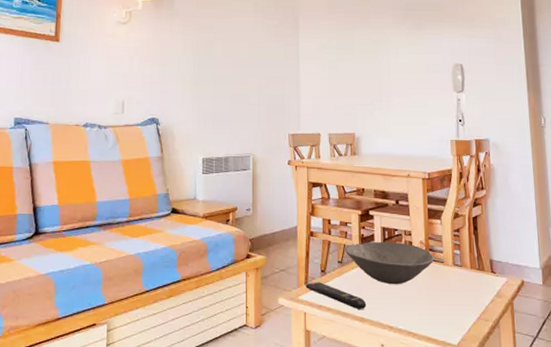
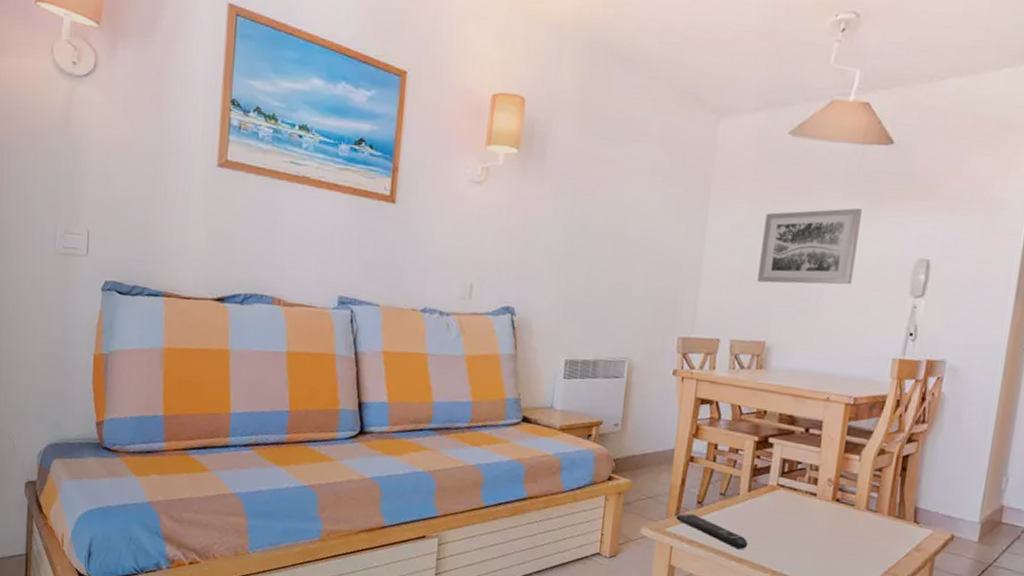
wall art: none [341,29,411,88] -> present [756,207,862,285]
bowl: present [344,242,435,285] -> none [730,474,844,526]

